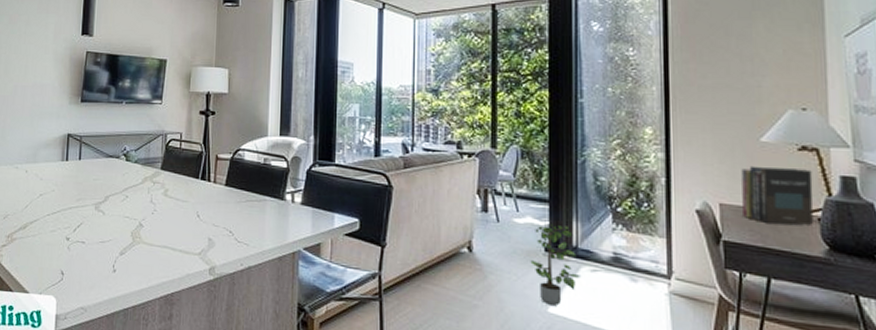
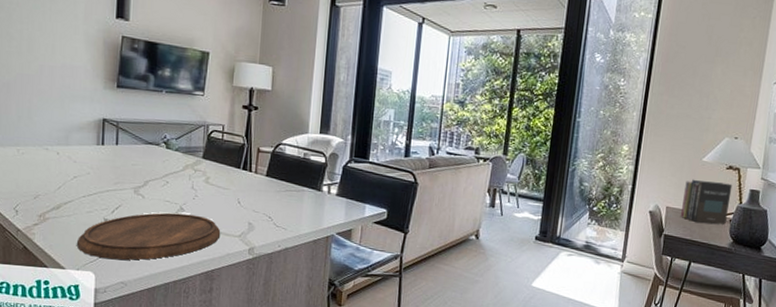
cutting board: none [41,229,180,283] -> present [77,212,221,260]
potted plant: present [530,223,582,306] -> none [523,218,561,281]

